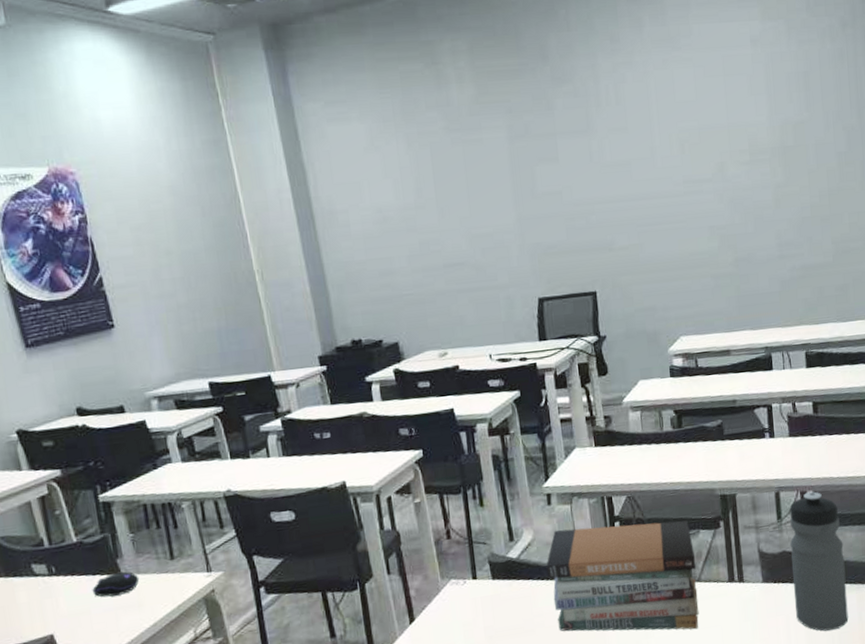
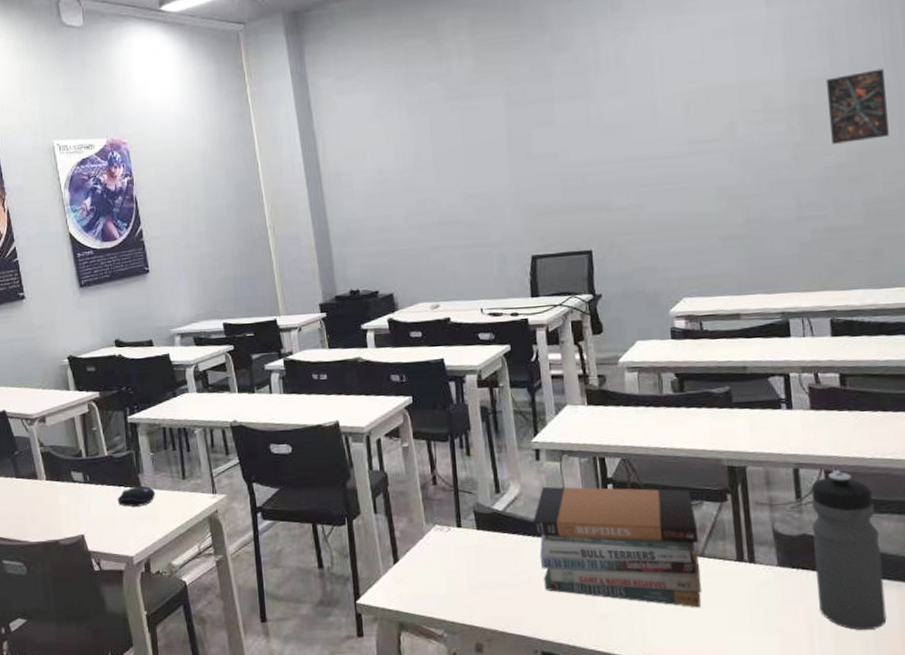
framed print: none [802,113,854,185] -> present [825,68,889,144]

